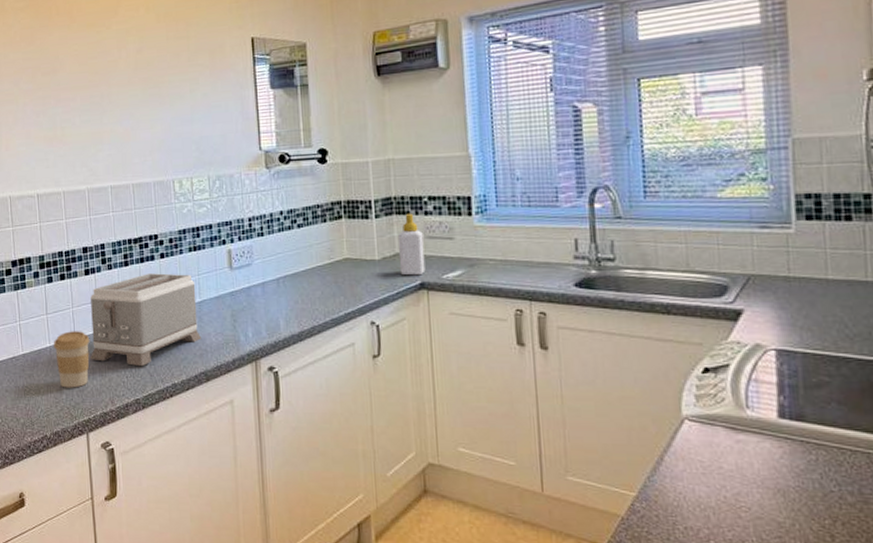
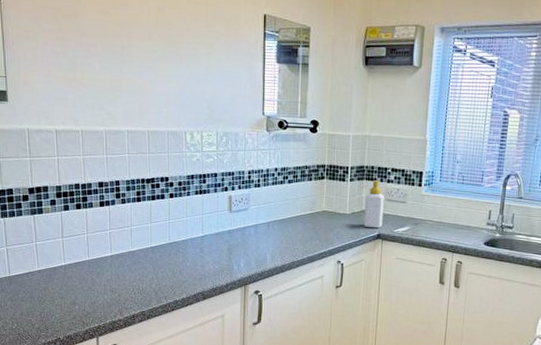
coffee cup: present [54,331,90,388] -> none [69,253,103,301]
toaster: present [90,273,201,367] -> none [102,209,201,286]

